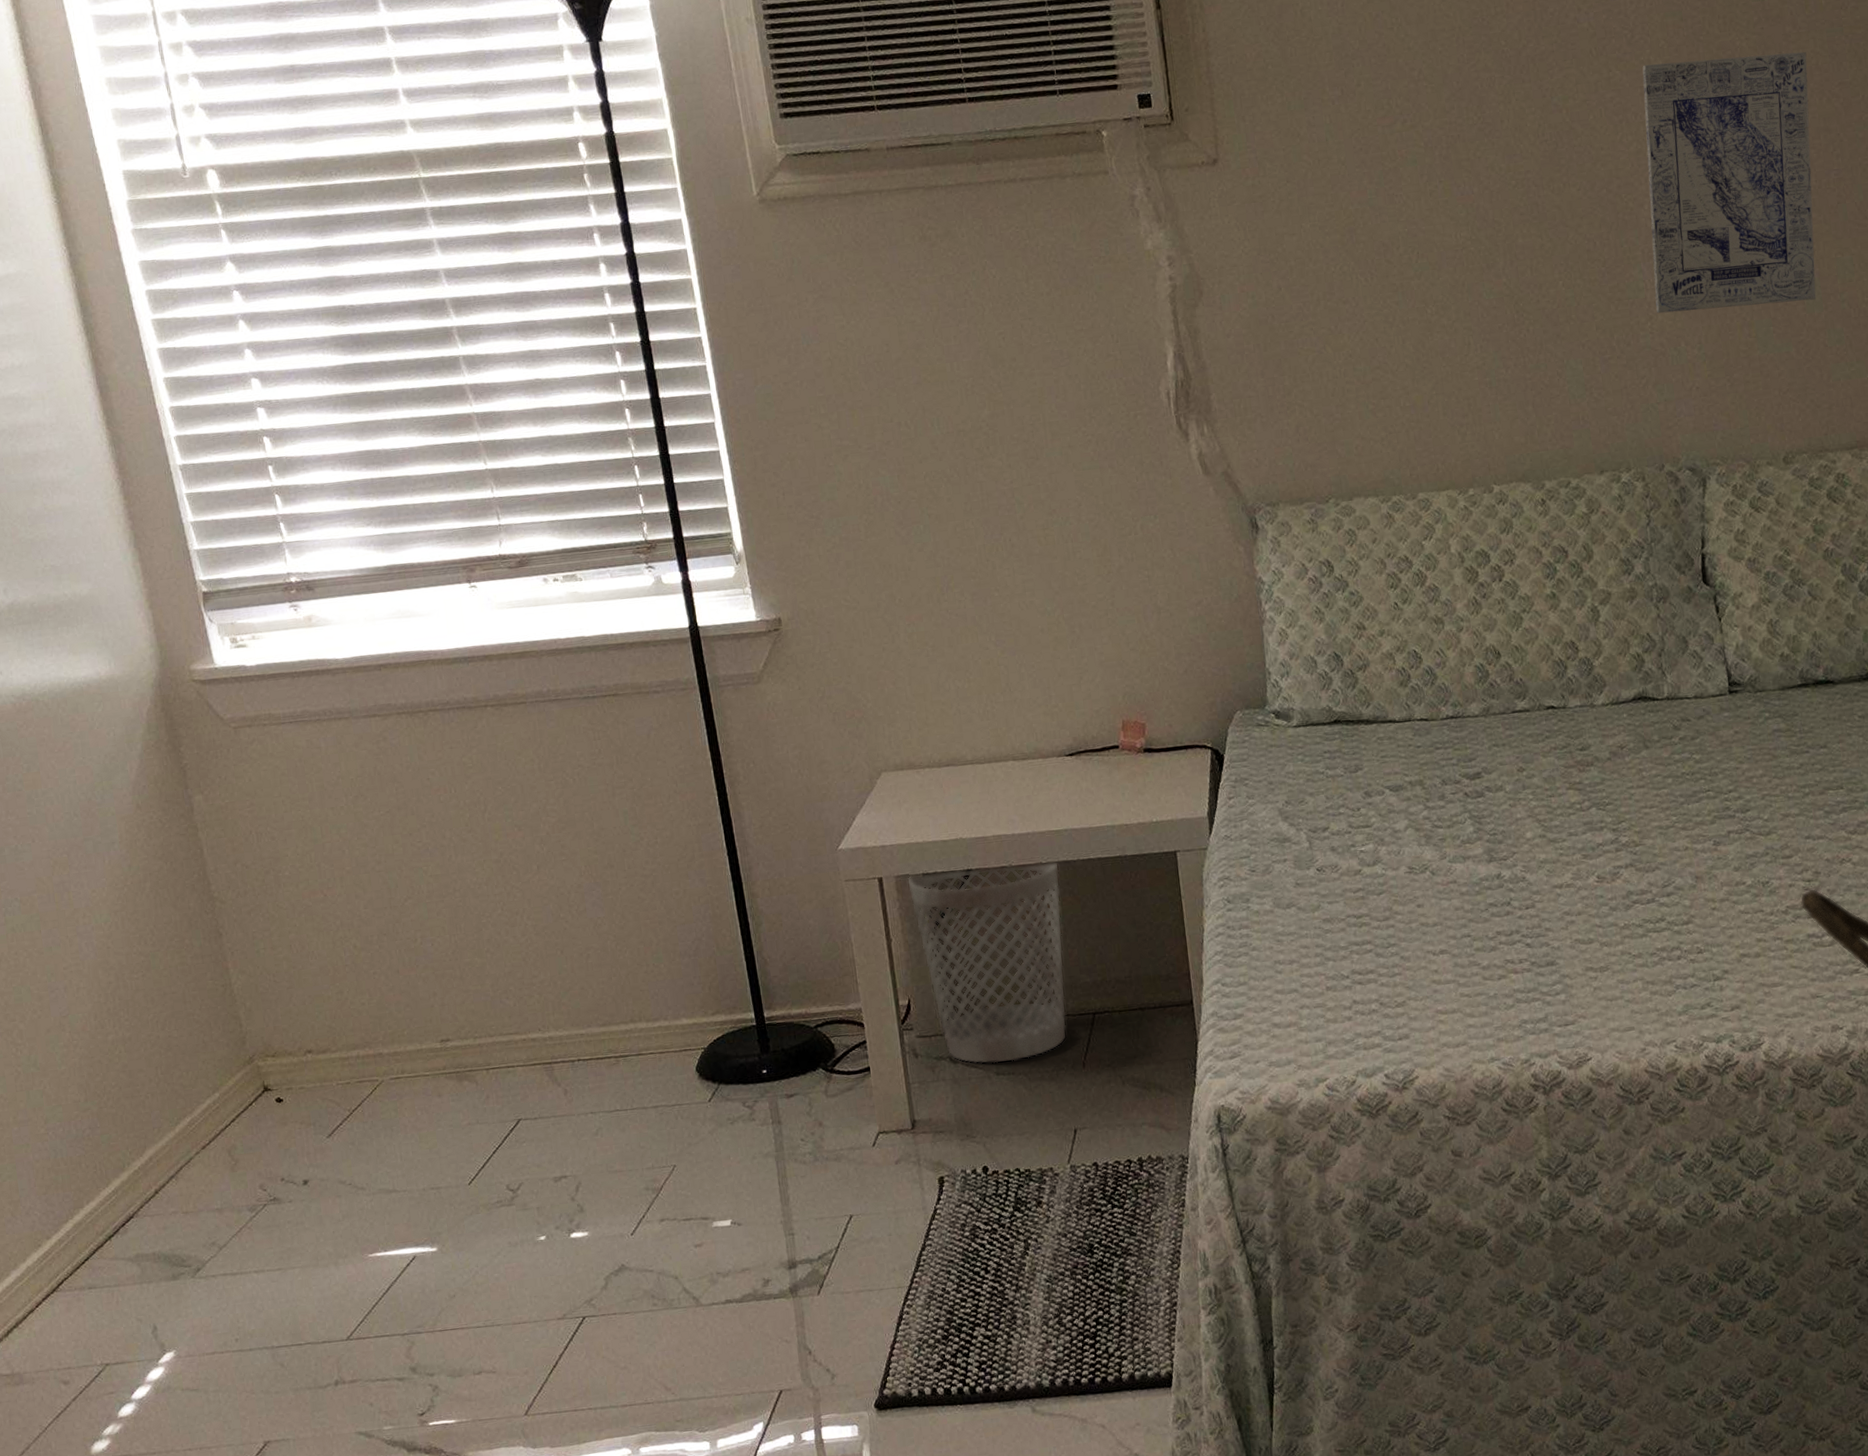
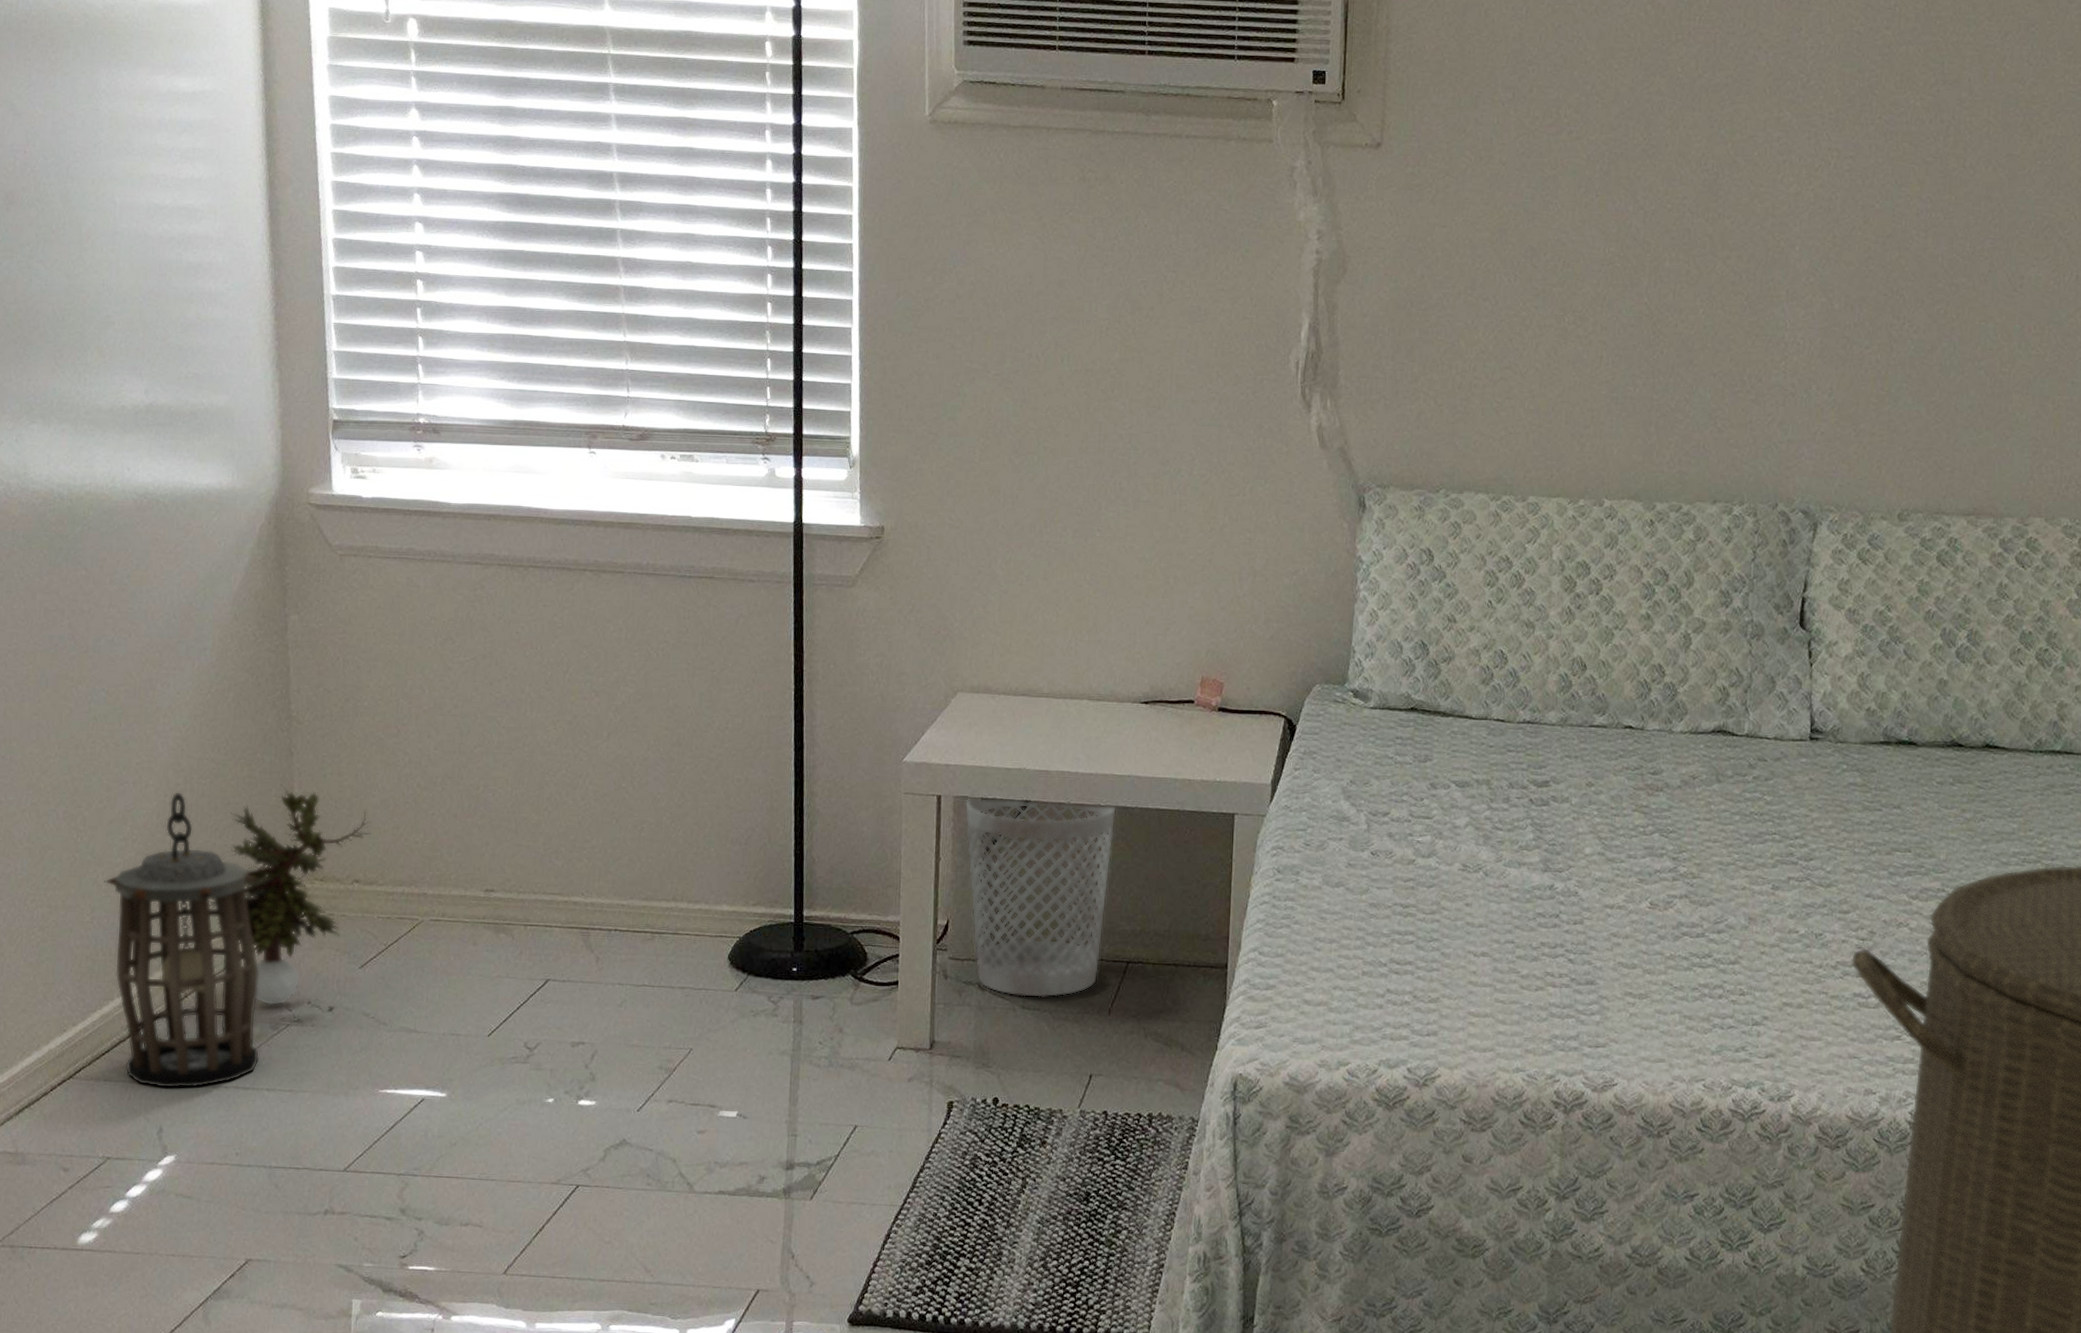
lantern: none [52,990,243,1288] -> present [104,792,260,1089]
potted plant: none [162,967,316,1189] -> present [208,784,372,1006]
wall art: present [1642,51,1816,314] -> none [1792,110,1979,363]

